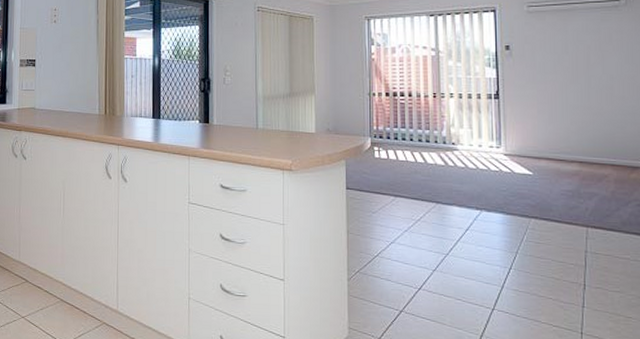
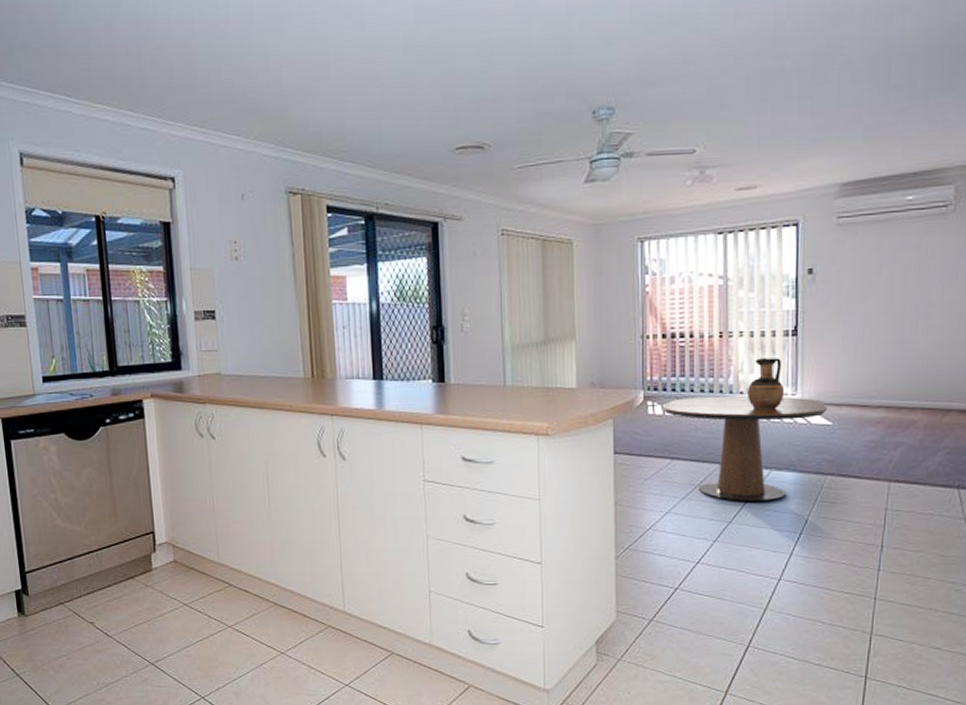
dining table: none [386,145,529,238] -> present [662,395,828,501]
ceramic jug: none [459,116,491,160] -> present [747,358,785,411]

